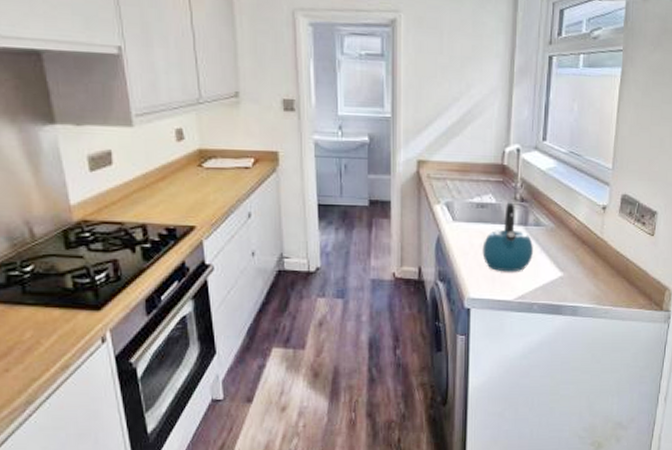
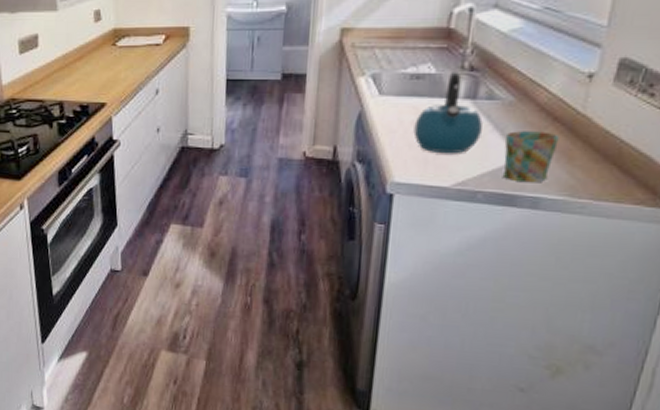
mug: none [550,252,587,295] -> present [502,131,559,183]

